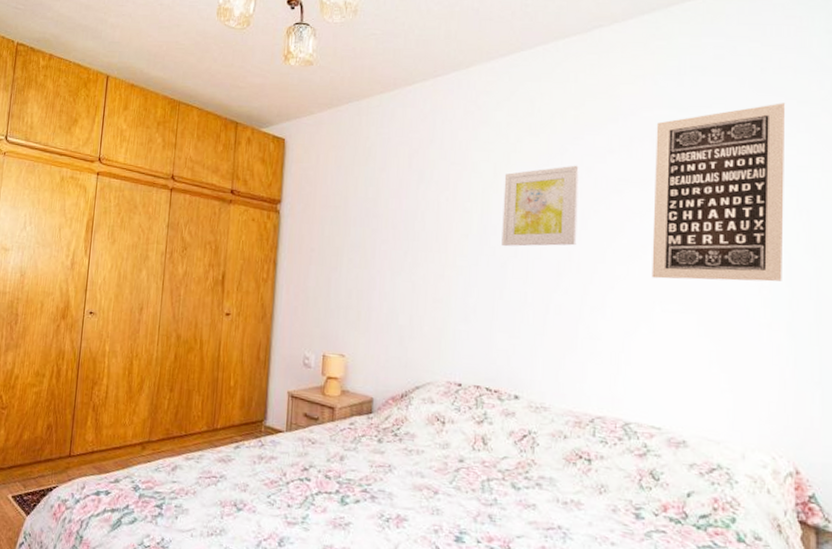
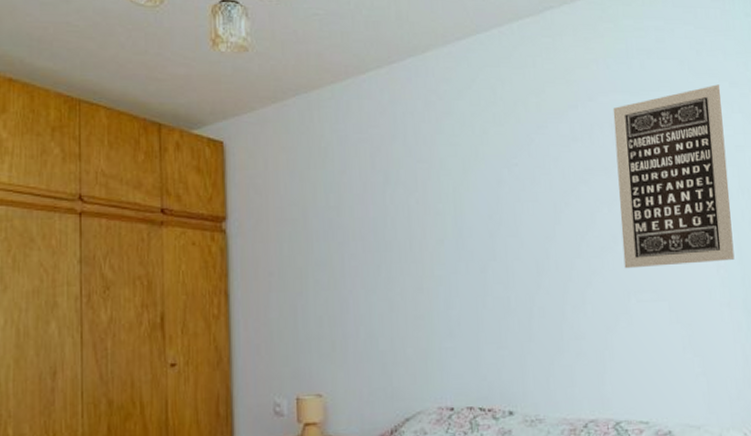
wall art: present [501,165,579,247] -> none [474,156,552,250]

